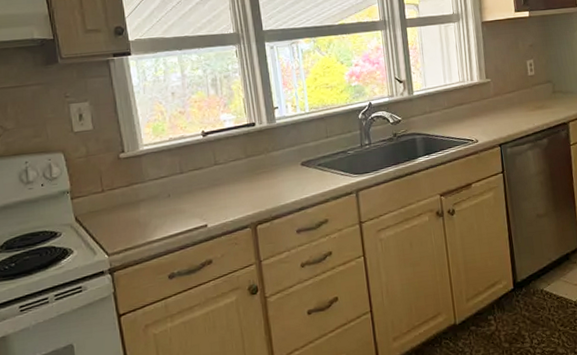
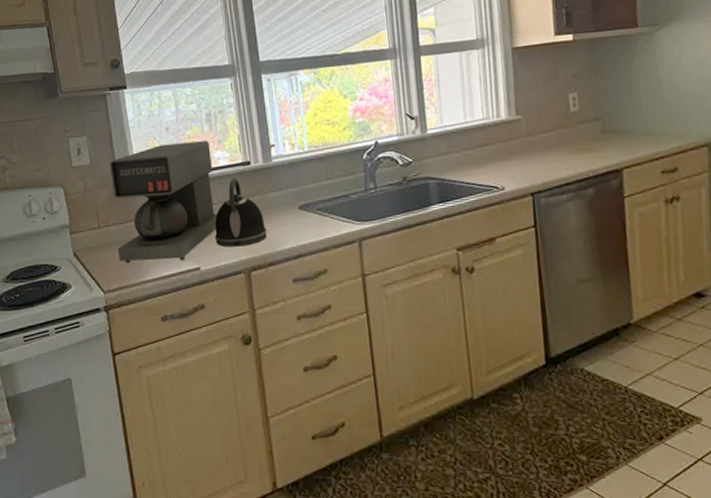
coffee maker: none [113,104,224,225] -> present [109,141,218,264]
kettle: none [221,138,272,204] -> present [214,178,268,247]

